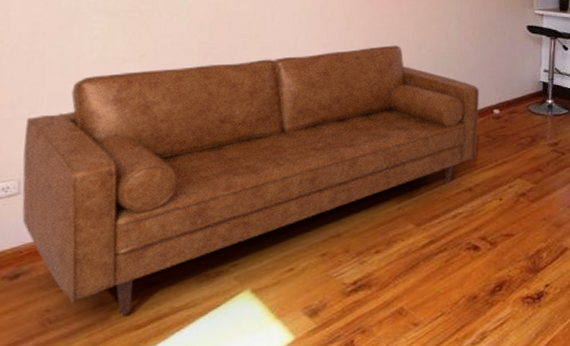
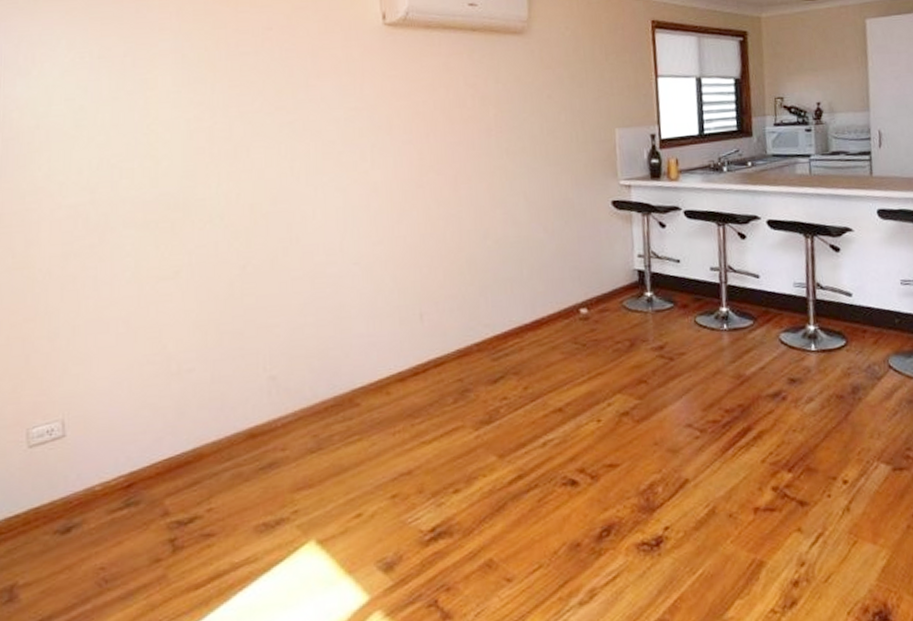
sofa: present [22,45,479,315] -> none [64,237,564,572]

